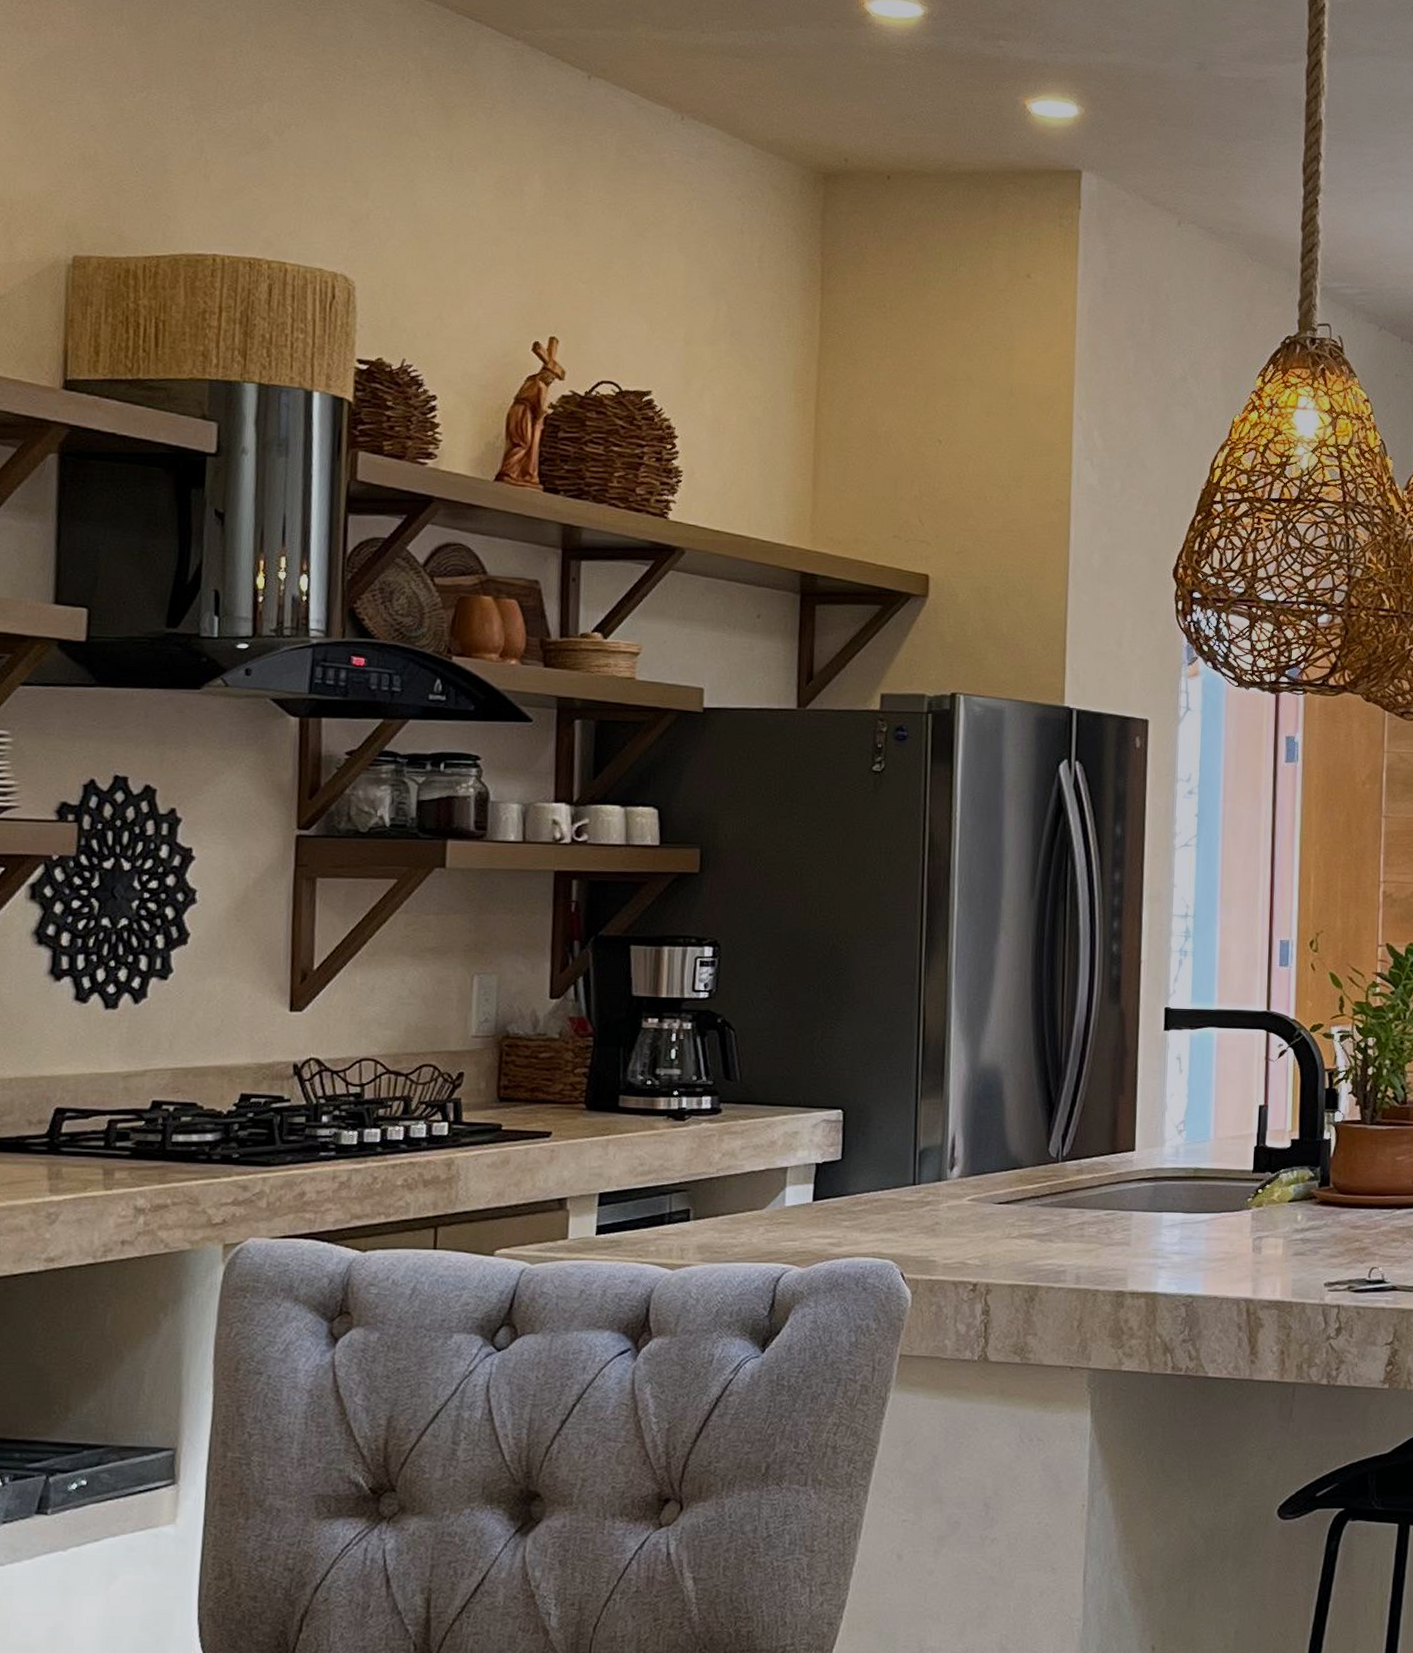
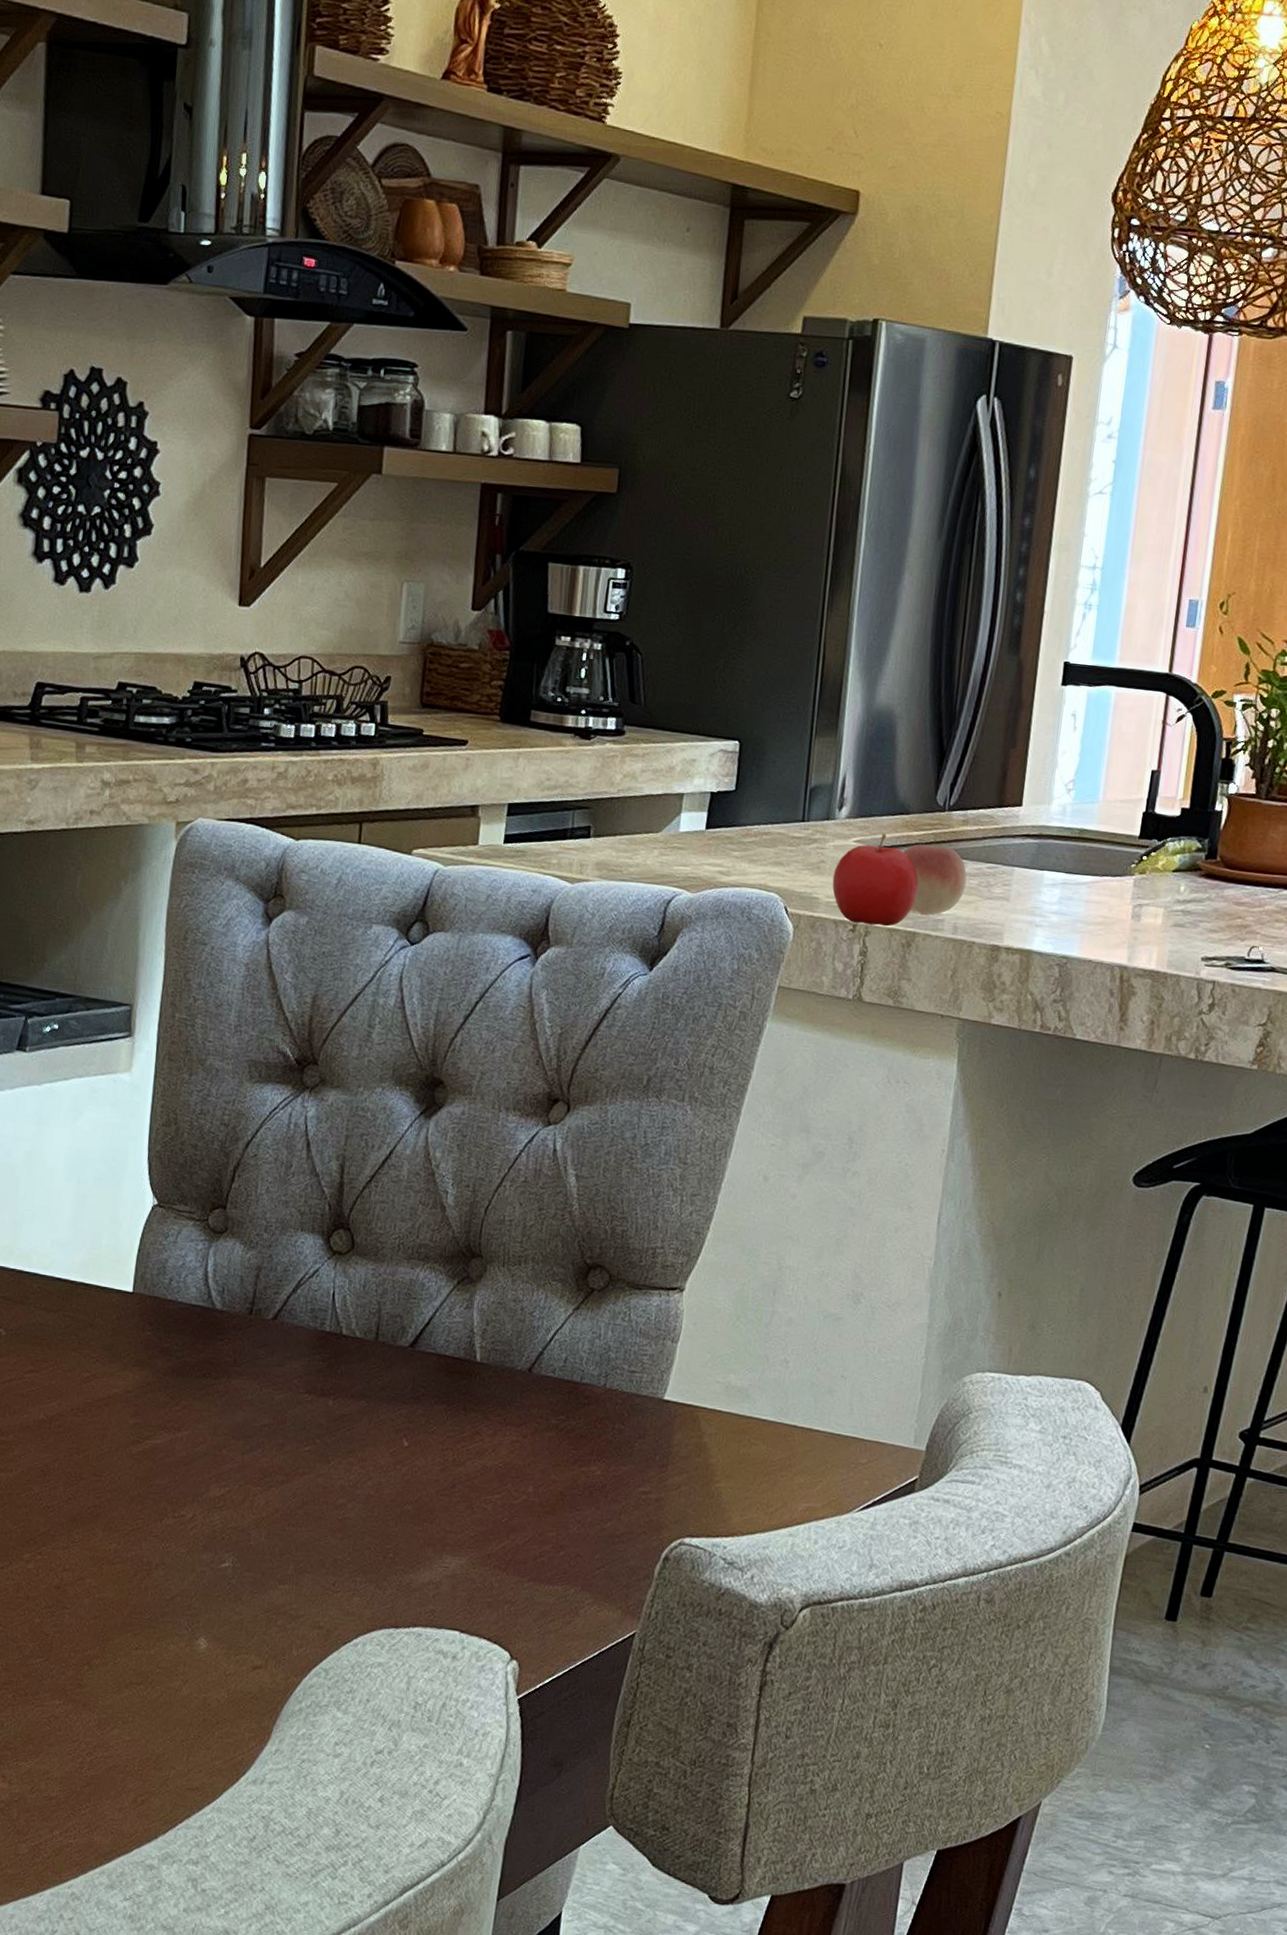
fruit: none [948,1189,1038,1283] -> present [832,833,919,927]
fruit: none [1020,1197,1086,1267] -> present [904,844,967,916]

